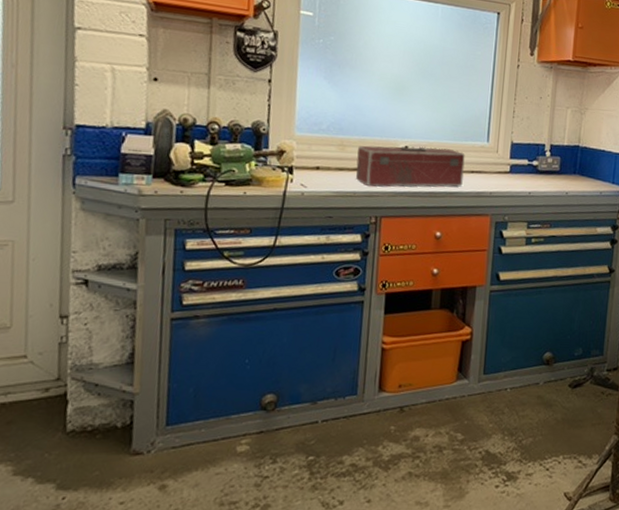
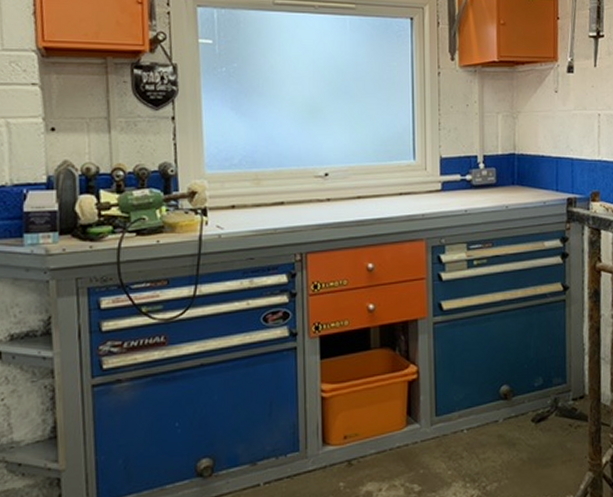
toolbox: present [356,145,465,187] -> none [274,172,391,222]

